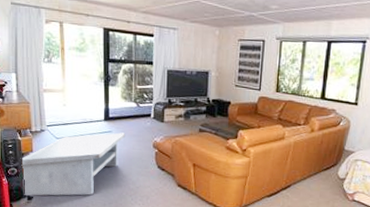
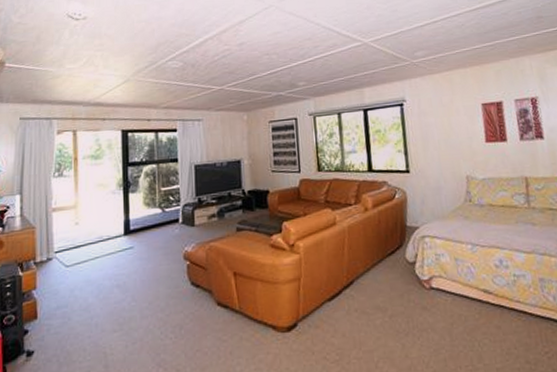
coffee table: present [20,132,126,196] -> none [20,246,150,352]

